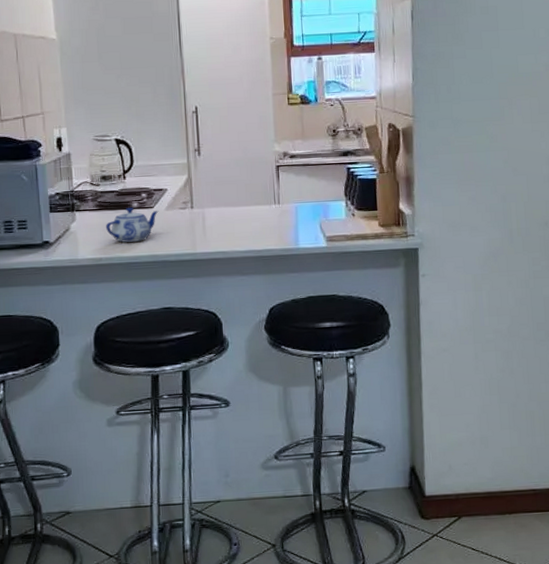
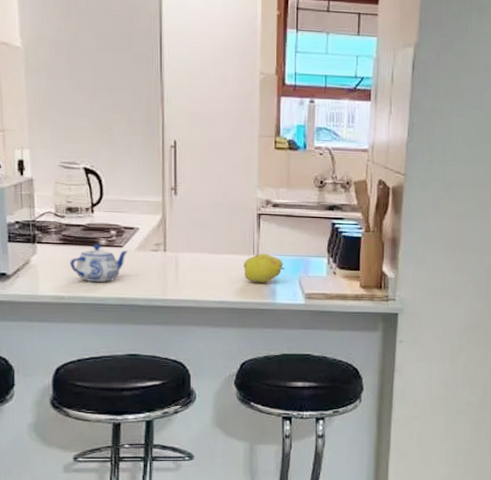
fruit: none [266,202,306,230] -> present [244,253,285,283]

